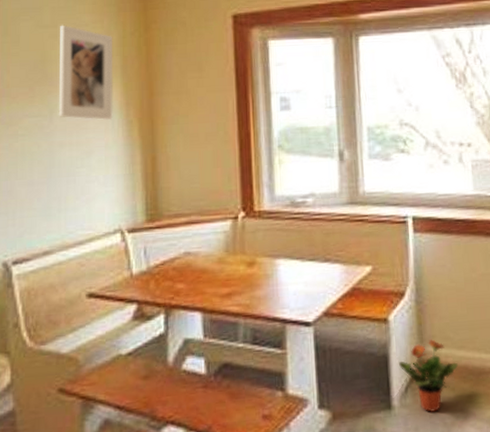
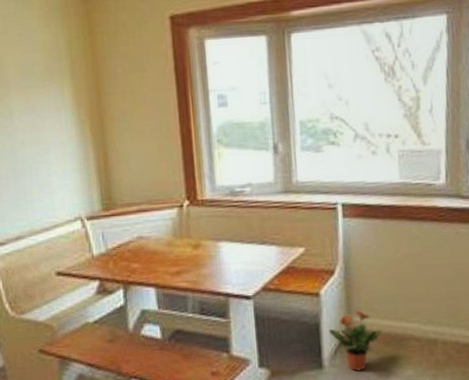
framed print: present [58,25,114,120] -> none [11,30,66,119]

